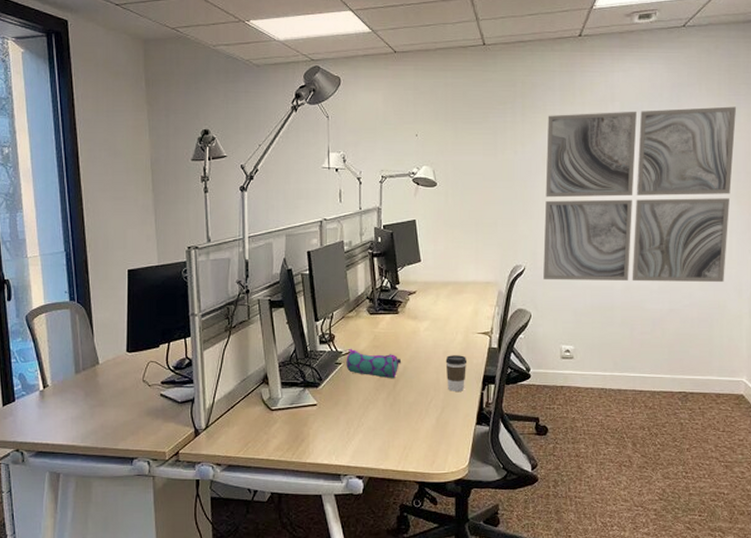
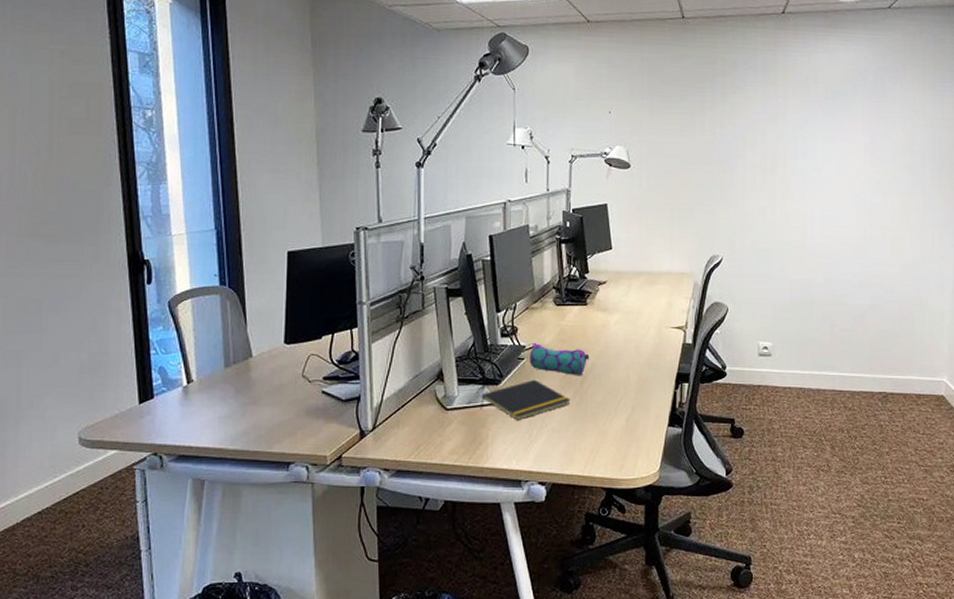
notepad: none [302,382,385,421] -> present [481,379,571,421]
coffee cup: present [445,355,468,391] -> none [637,351,660,390]
wall art: present [543,106,736,283] -> none [742,93,940,278]

